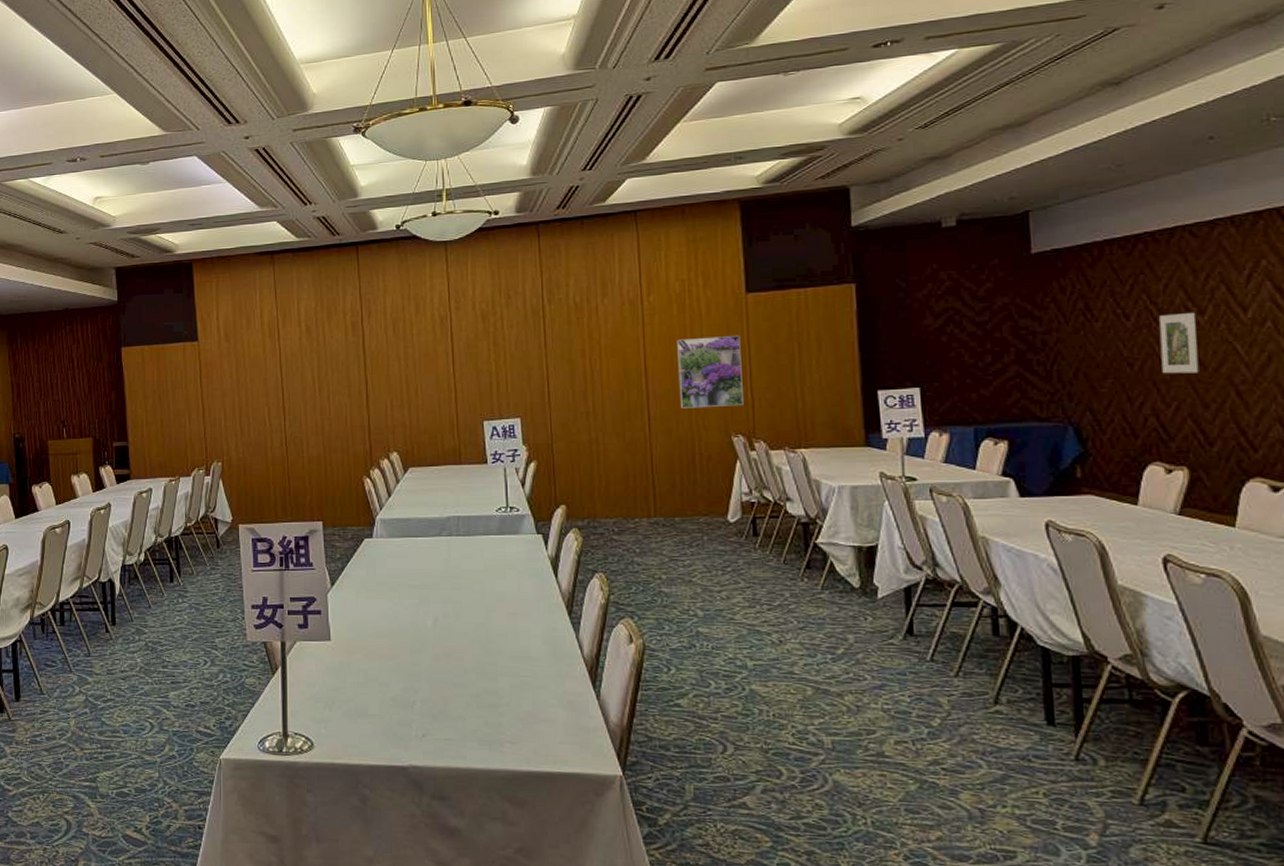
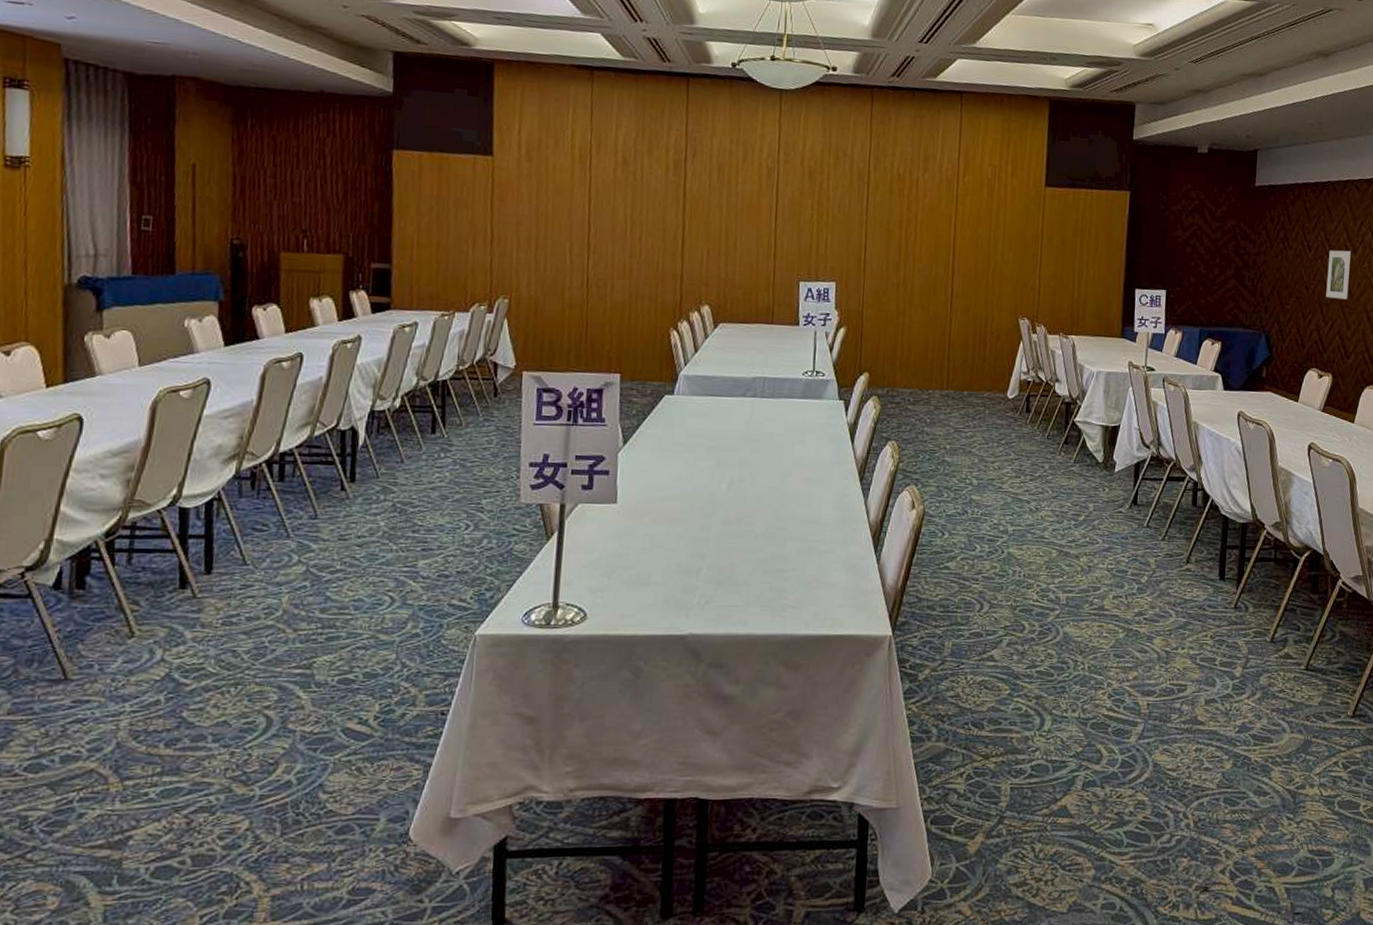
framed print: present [677,335,744,408] -> none [980,222,1036,291]

